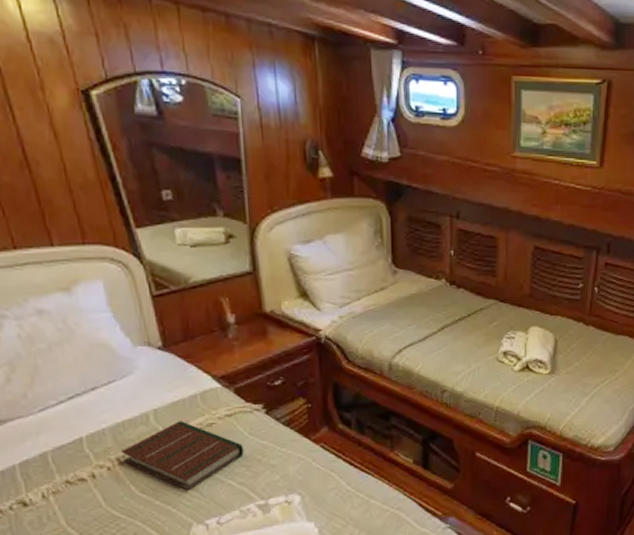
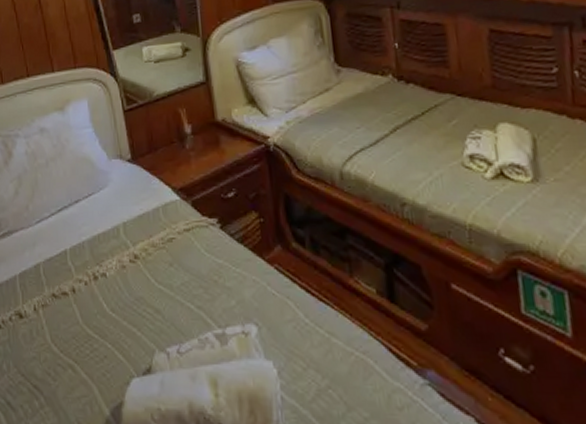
book: present [122,421,244,491] -> none [97,235,201,312]

